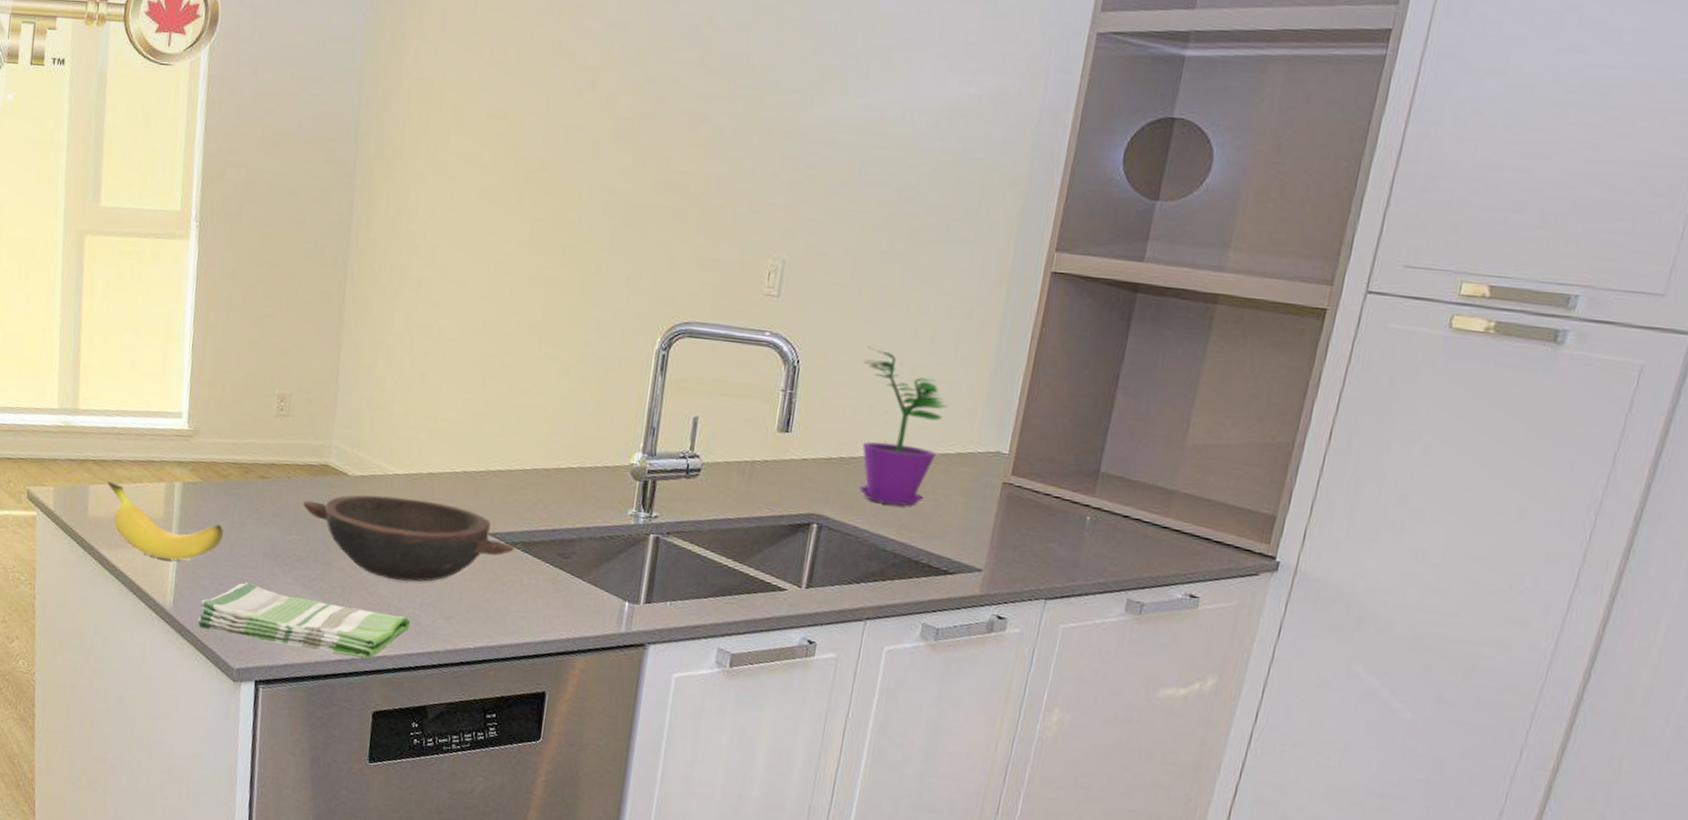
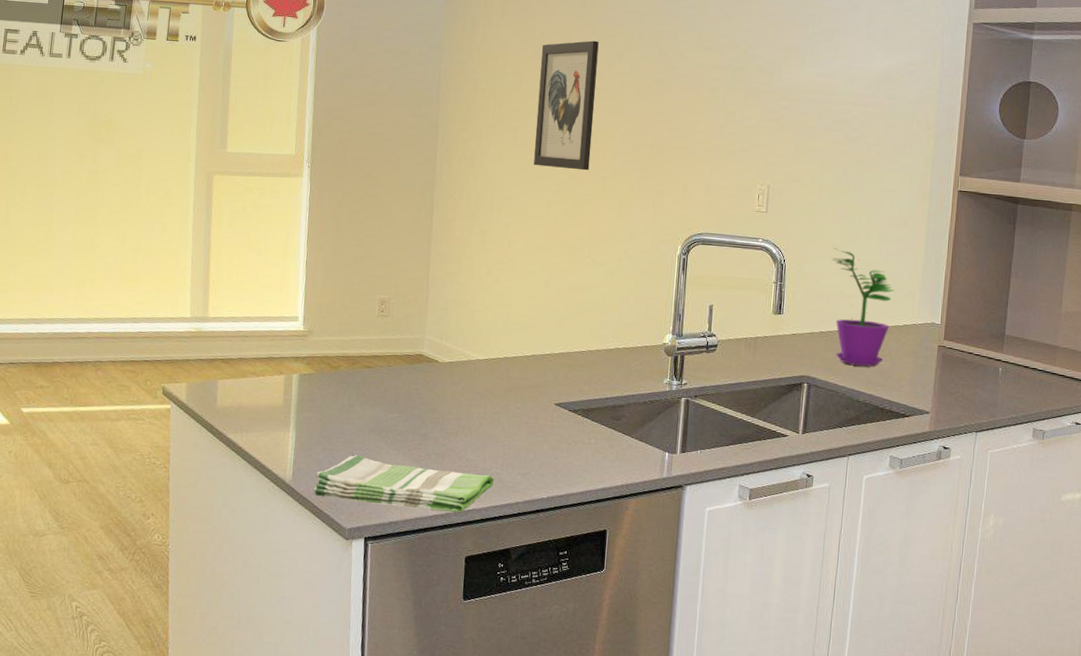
banana: present [107,482,224,560] -> none [234,377,336,440]
bowl: present [303,494,515,582] -> none [402,377,576,446]
wall art: none [474,61,567,237] -> present [534,40,599,171]

